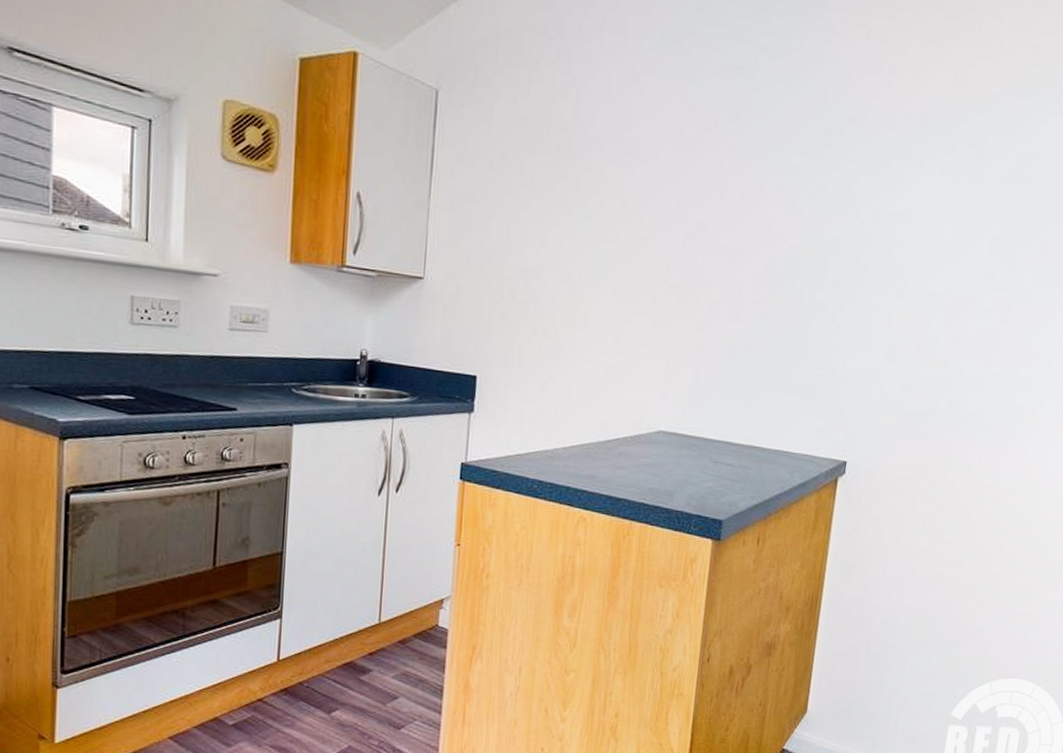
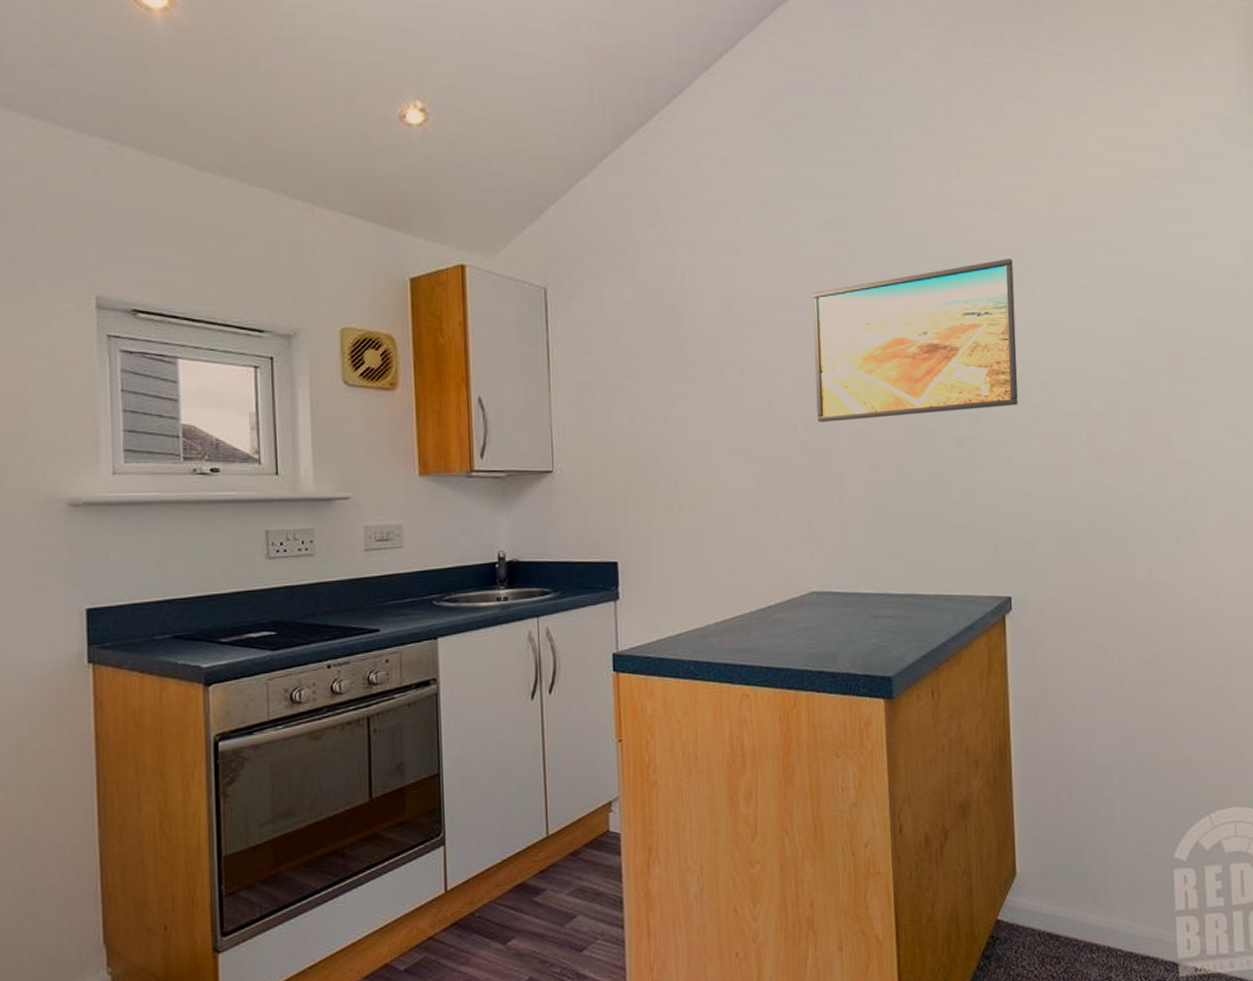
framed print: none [690,130,906,279] -> present [812,258,1018,422]

